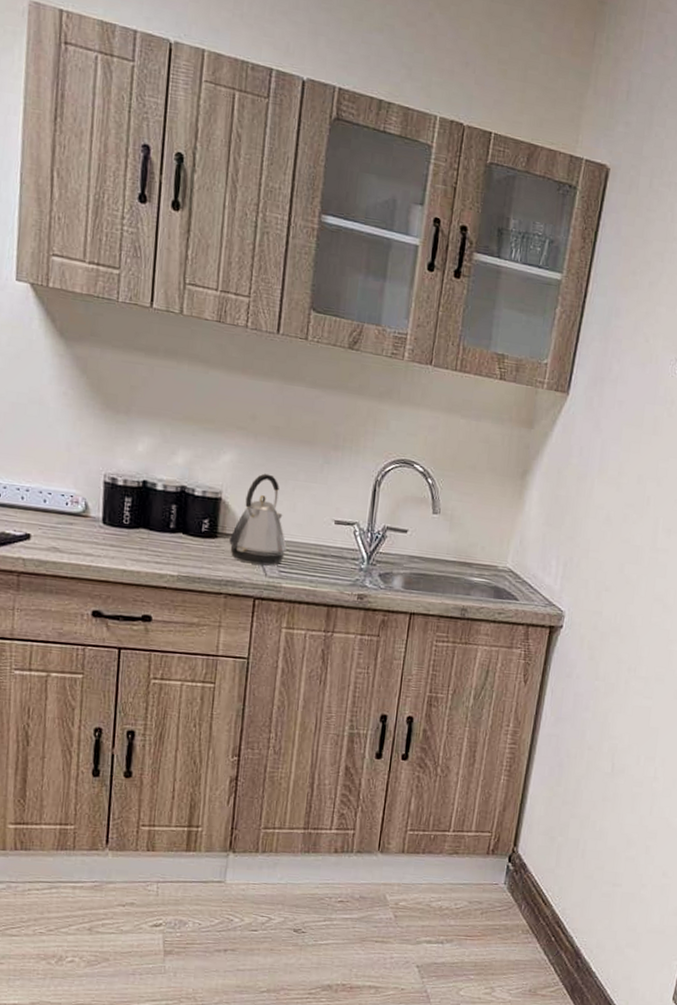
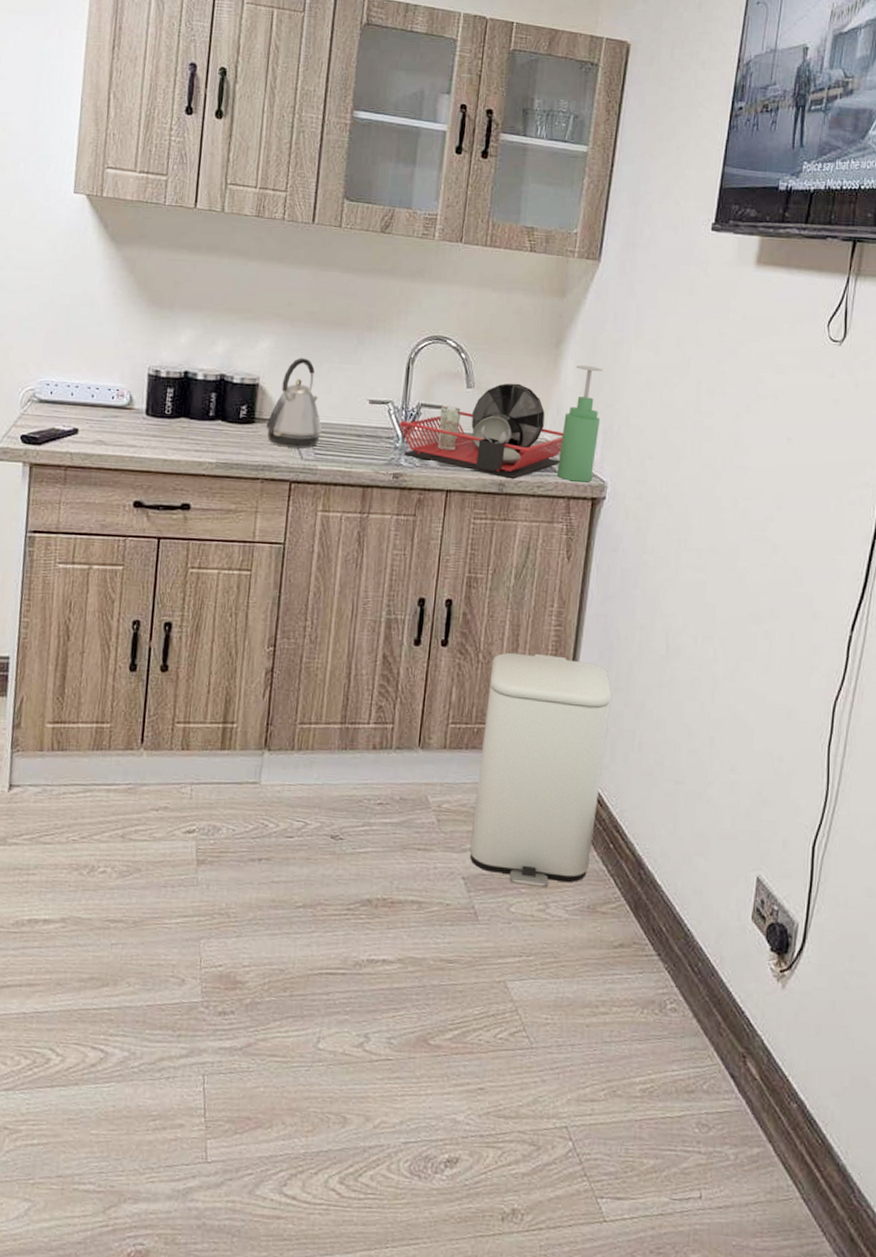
dish rack: none [365,511,526,606] -> present [399,383,564,480]
pedal bin: none [424,767,560,975] -> present [469,652,612,888]
soap dispenser: none [517,497,566,611] -> present [556,365,602,483]

